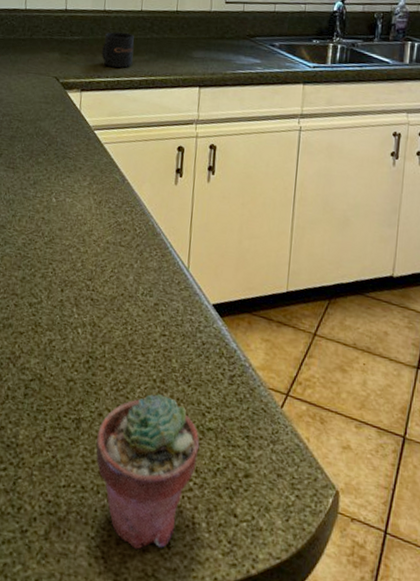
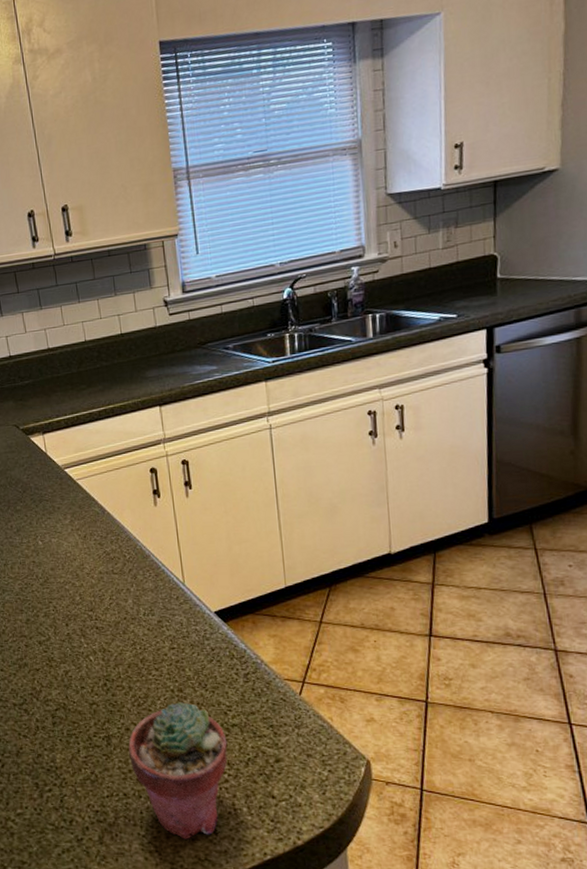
mug: present [101,32,134,68] -> none [54,366,88,404]

